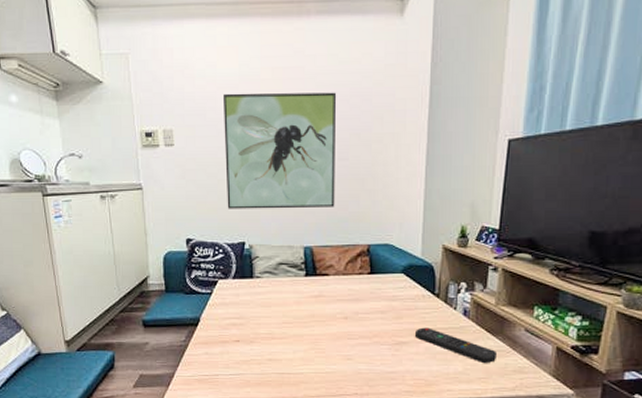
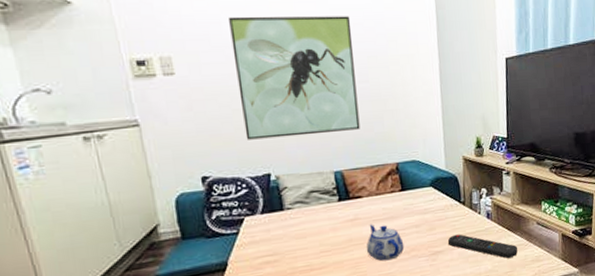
teapot: none [327,303,367,342] -> present [366,224,405,261]

